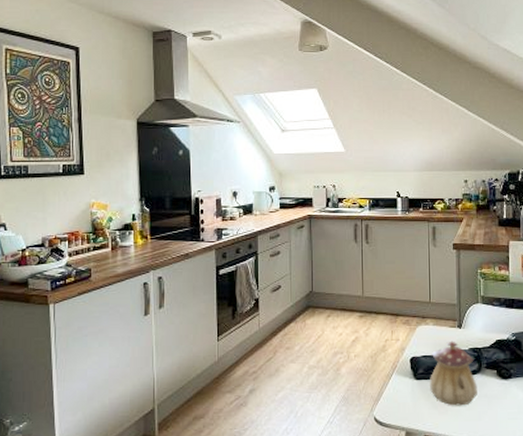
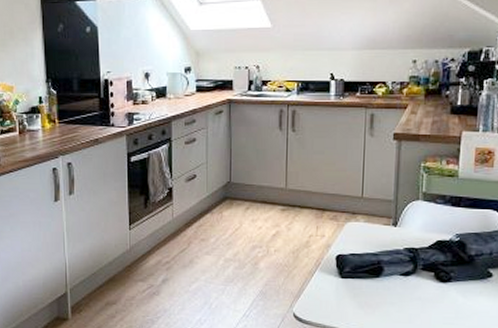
teapot: present [430,341,477,406] -> none [356,239,411,307]

